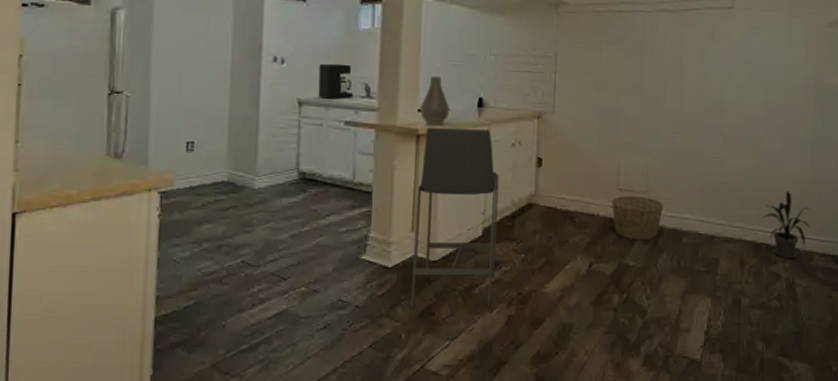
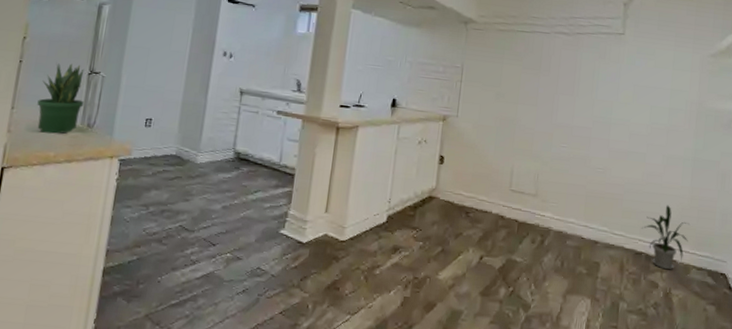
planter: none [48,83,107,168] -> present [37,63,85,134]
coffee maker: present [318,63,354,99] -> none [257,60,287,91]
bar stool: present [410,128,499,308] -> none [318,122,406,288]
vase: present [419,76,450,127] -> none [341,77,368,122]
basket: present [612,195,663,241] -> none [504,196,551,240]

